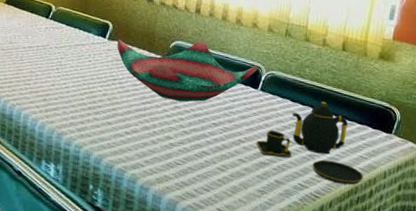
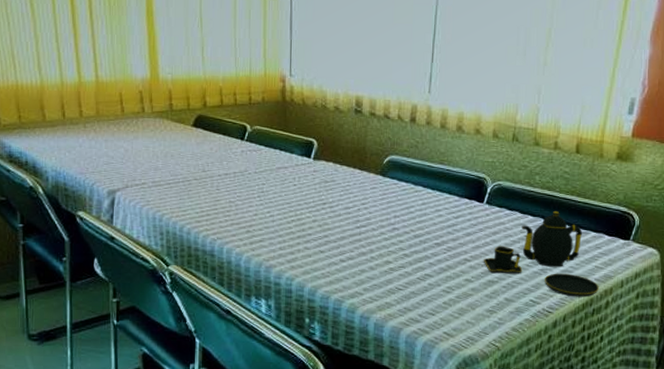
decorative bowl: present [117,40,257,102] -> none [324,153,482,223]

